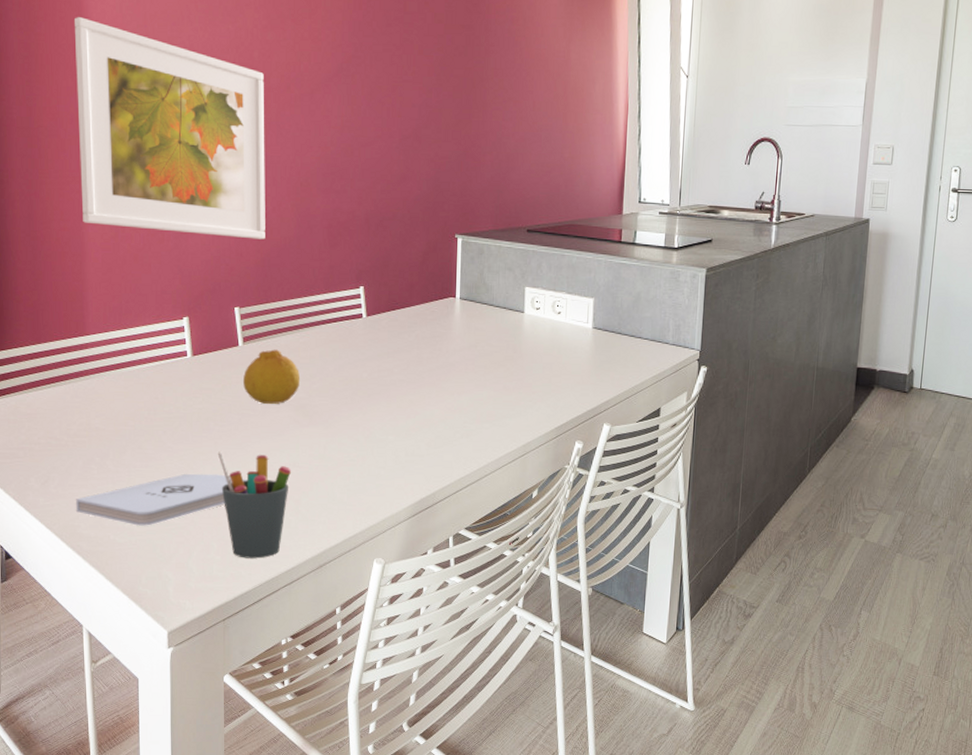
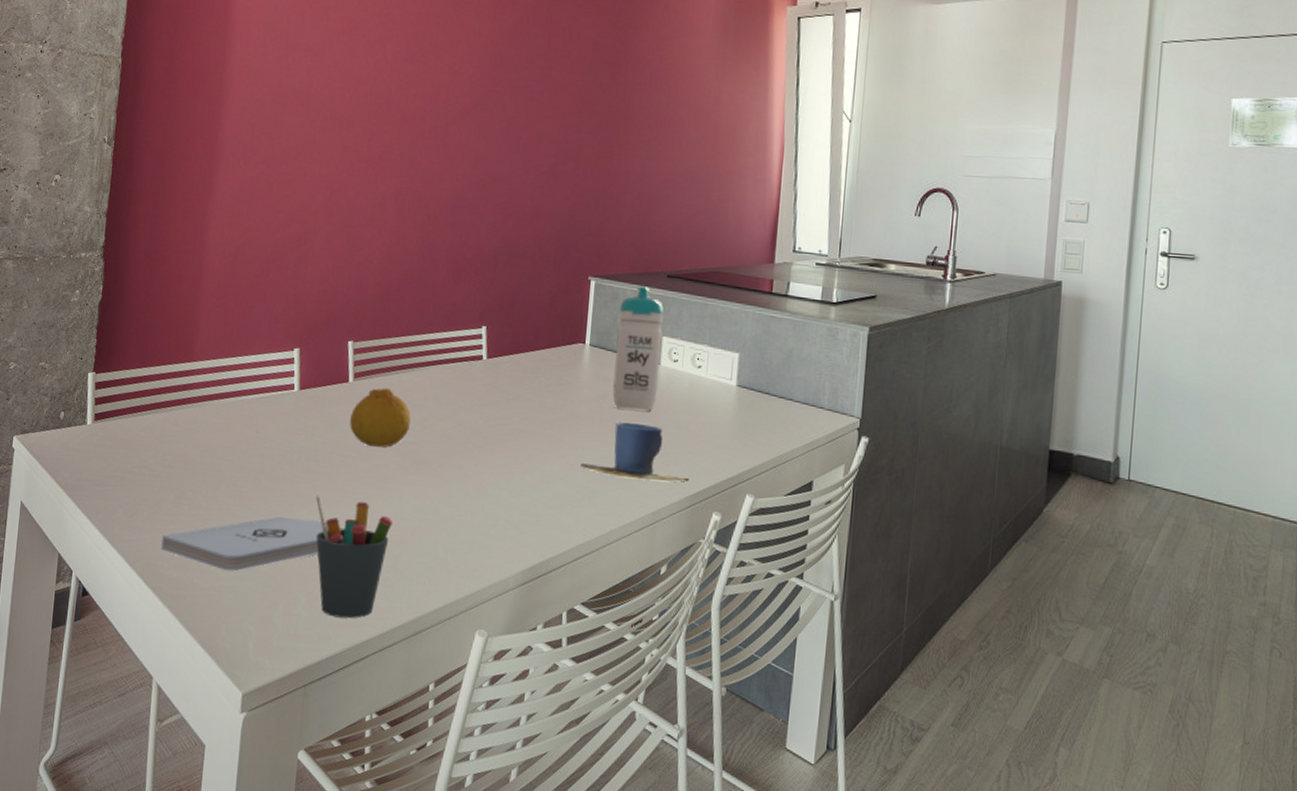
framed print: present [75,16,265,240] -> none [204,45,400,272]
cup: none [458,367,554,418] -> present [581,422,689,483]
water bottle: none [483,241,526,356] -> present [612,286,664,411]

